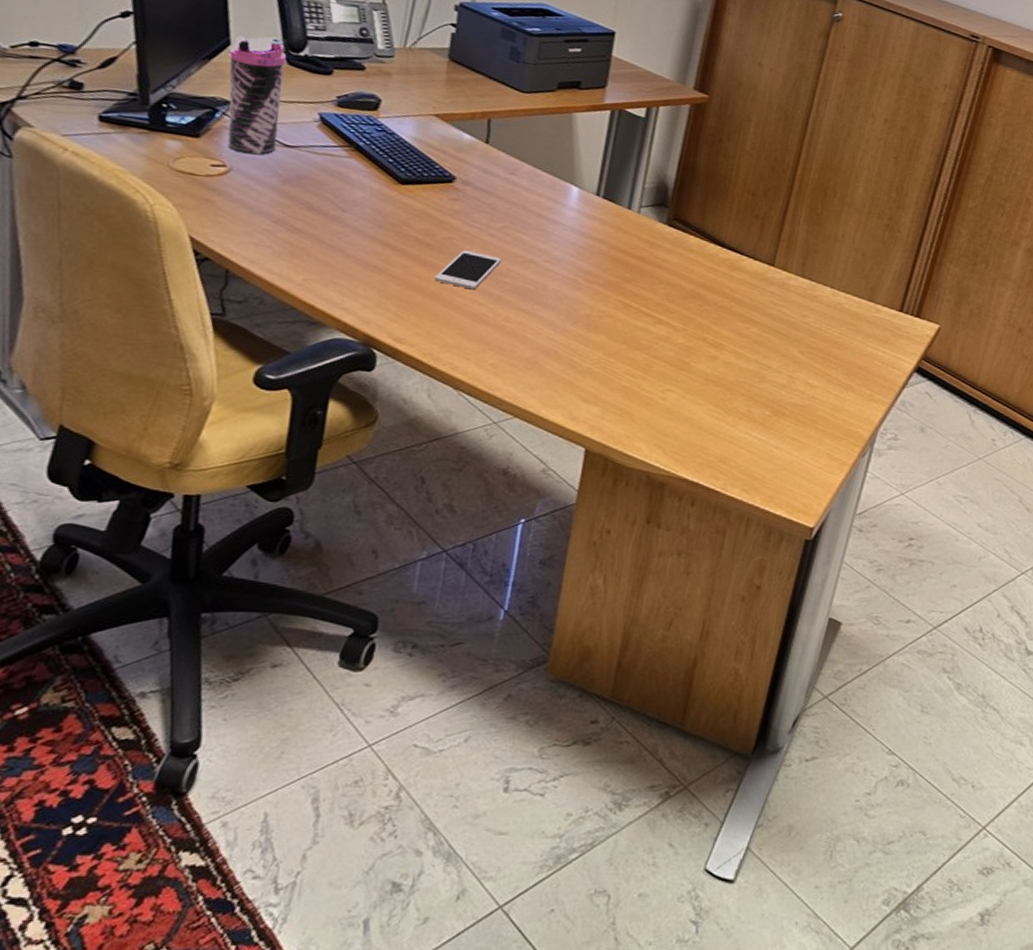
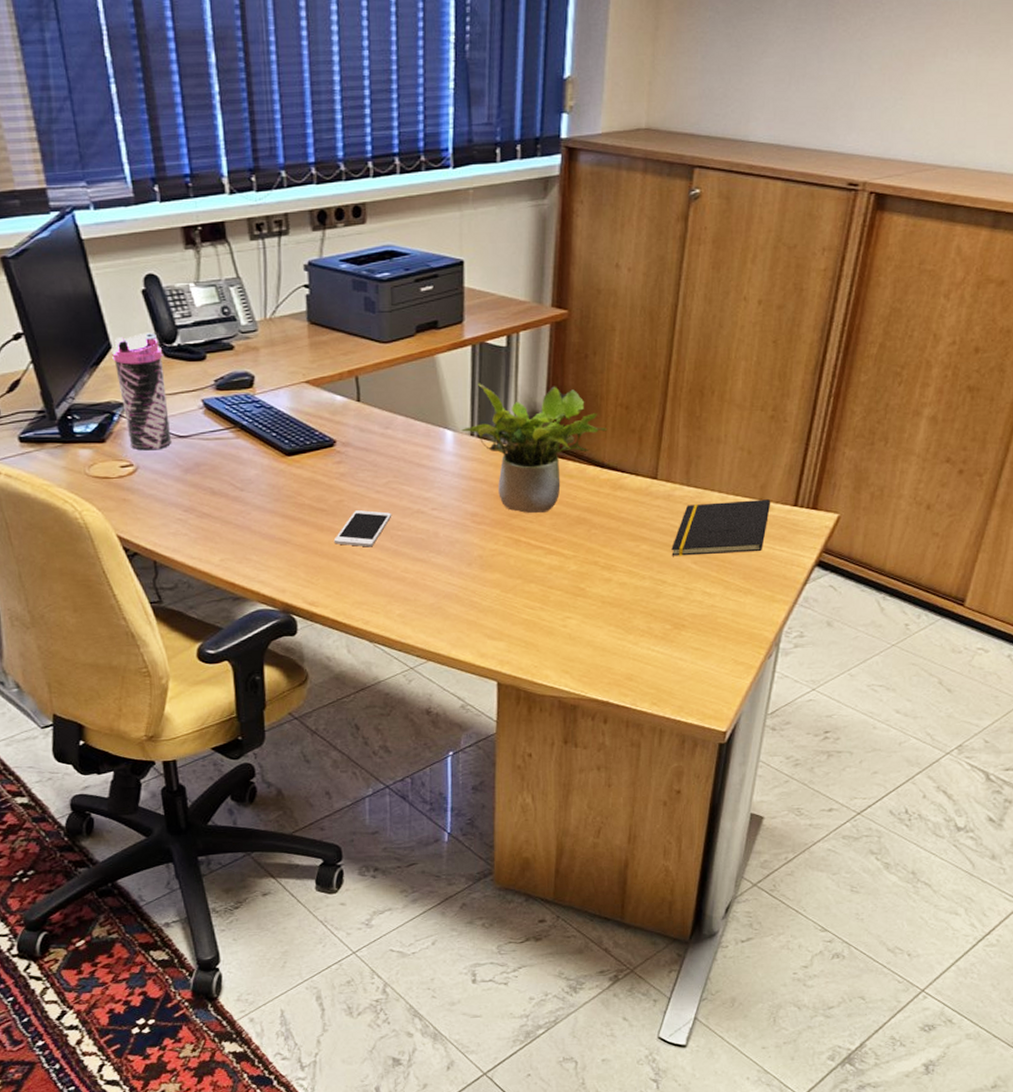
potted plant: none [588,146,732,282] -> present [461,383,608,513]
notepad: none [779,295,879,351] -> present [671,499,771,556]

